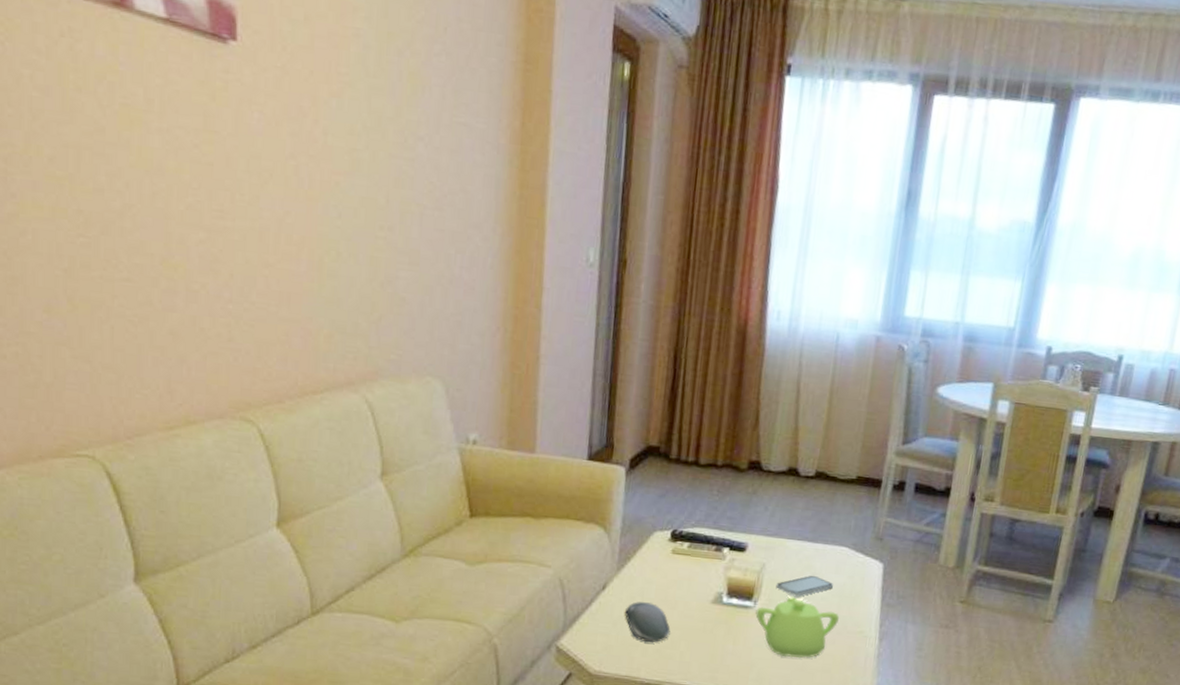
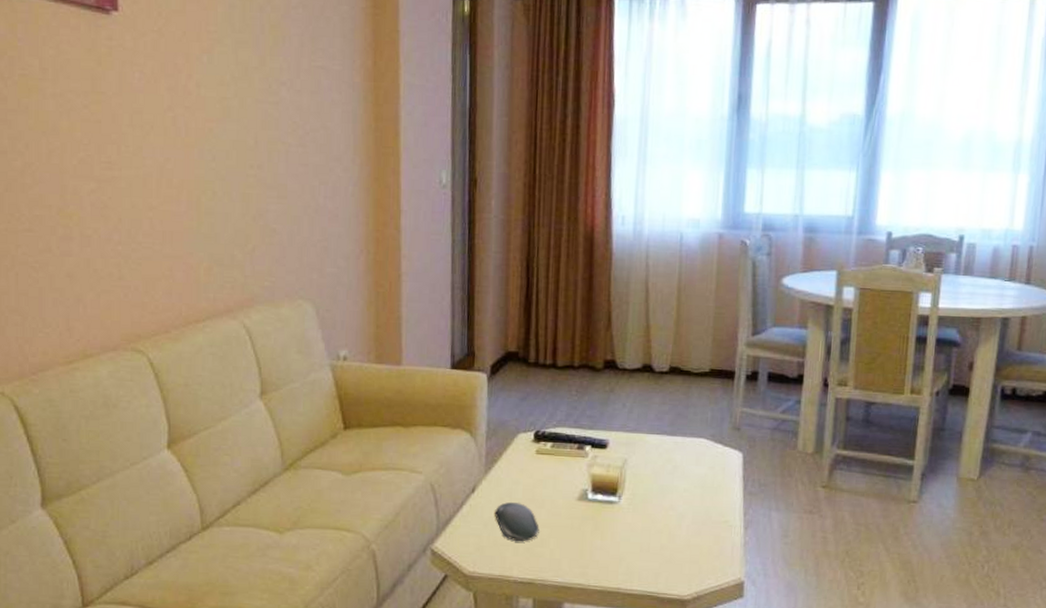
teapot: present [755,597,840,659] -> none [621,490,704,551]
smartphone: present [776,575,834,596] -> none [639,467,696,489]

